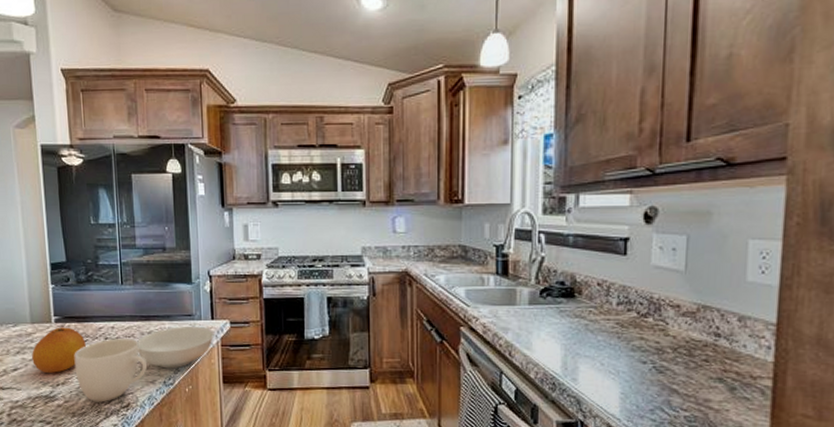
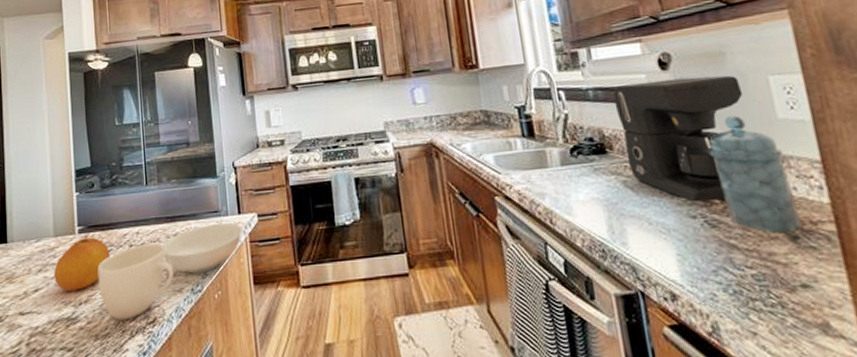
coffee maker: none [592,233,720,350] -> present [613,75,743,203]
canister: none [671,274,743,383] -> present [707,115,803,233]

